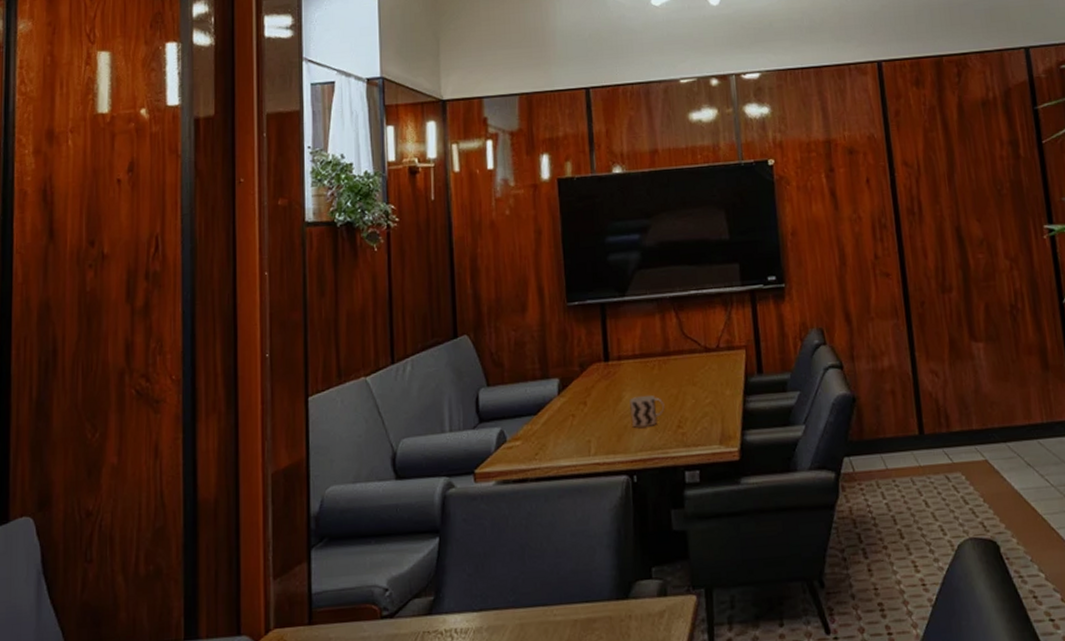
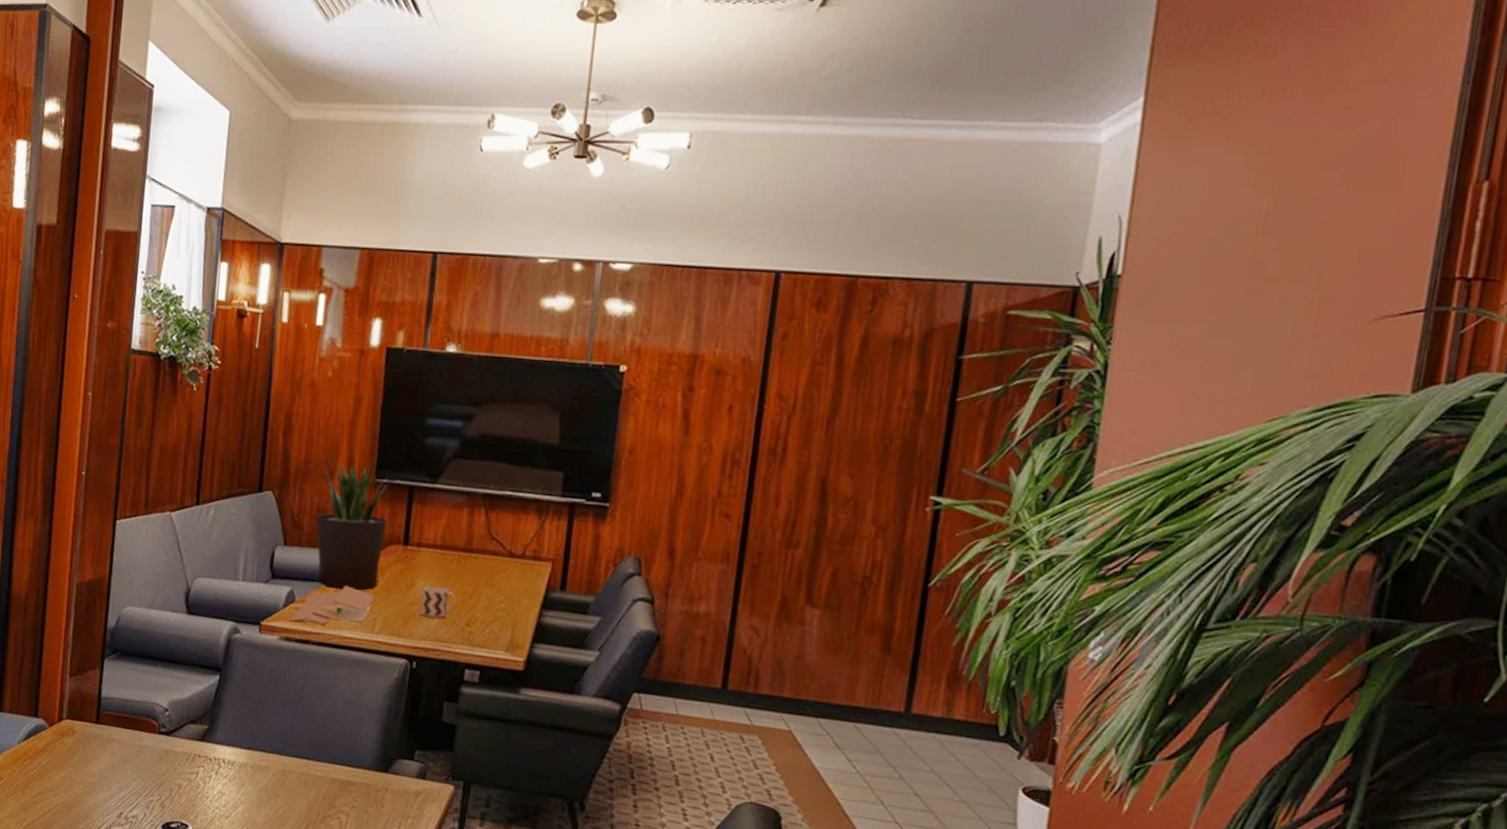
papers: none [503,414,586,463] -> present [289,586,375,625]
planter: none [515,286,586,420] -> present [316,454,388,591]

